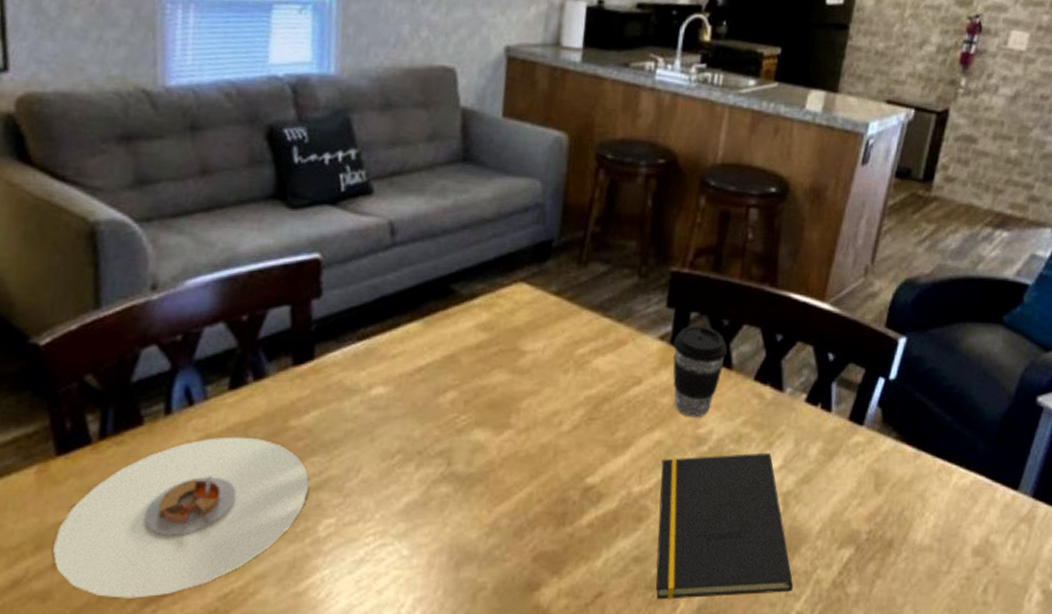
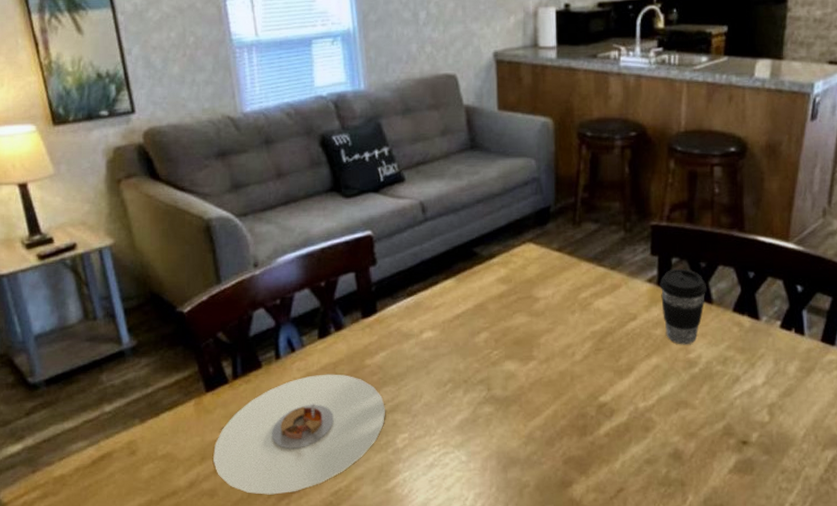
notepad: present [656,452,794,600] -> none [660,372,786,494]

